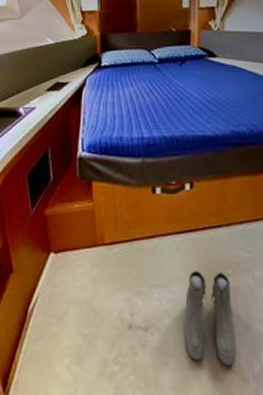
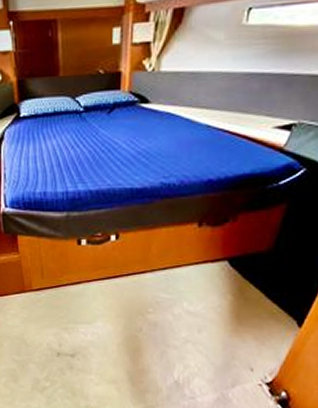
boots: present [184,271,236,367] -> none [107,310,153,381]

